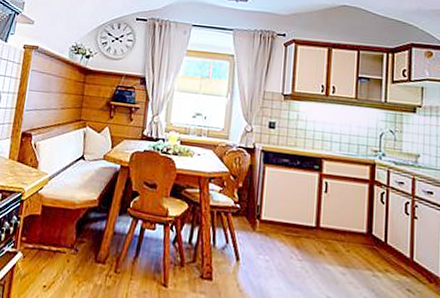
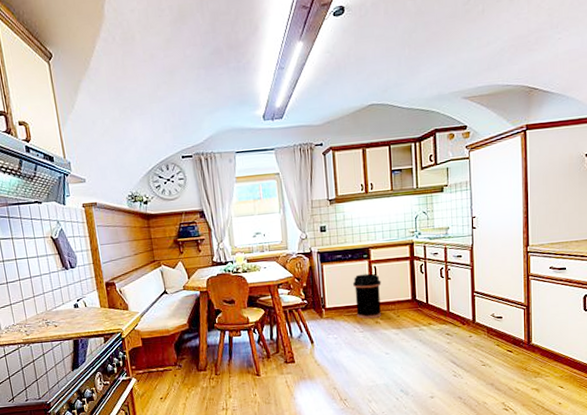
trash can: none [296,187,332,247] -> present [353,273,382,319]

